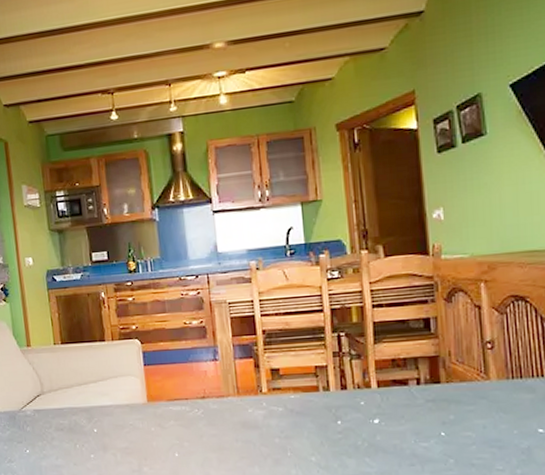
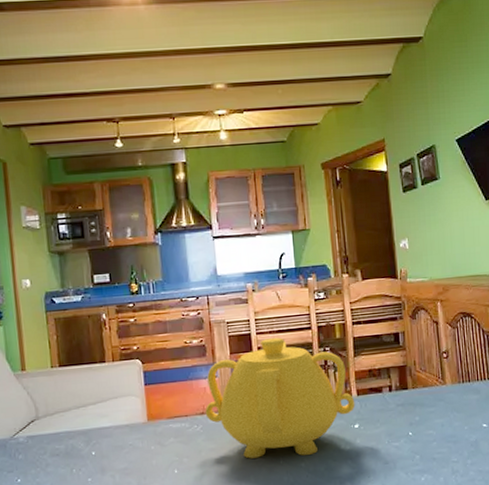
teapot: none [206,320,375,450] -> present [205,337,355,459]

